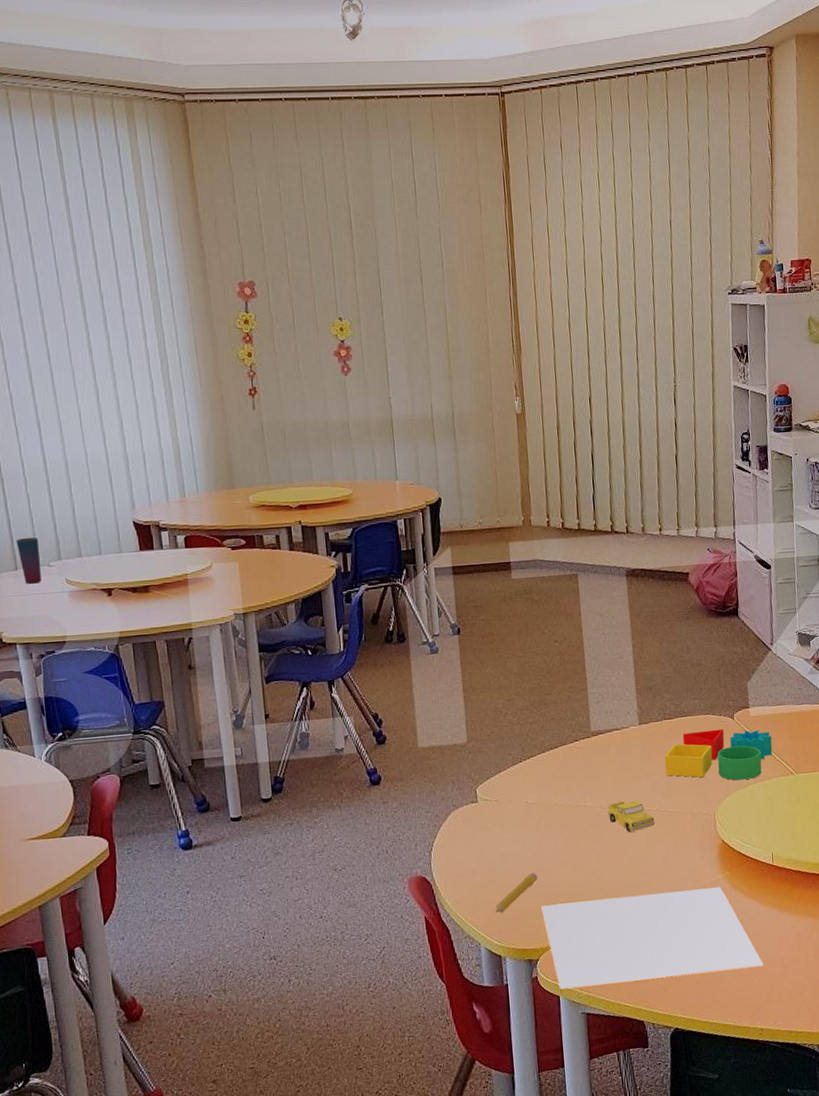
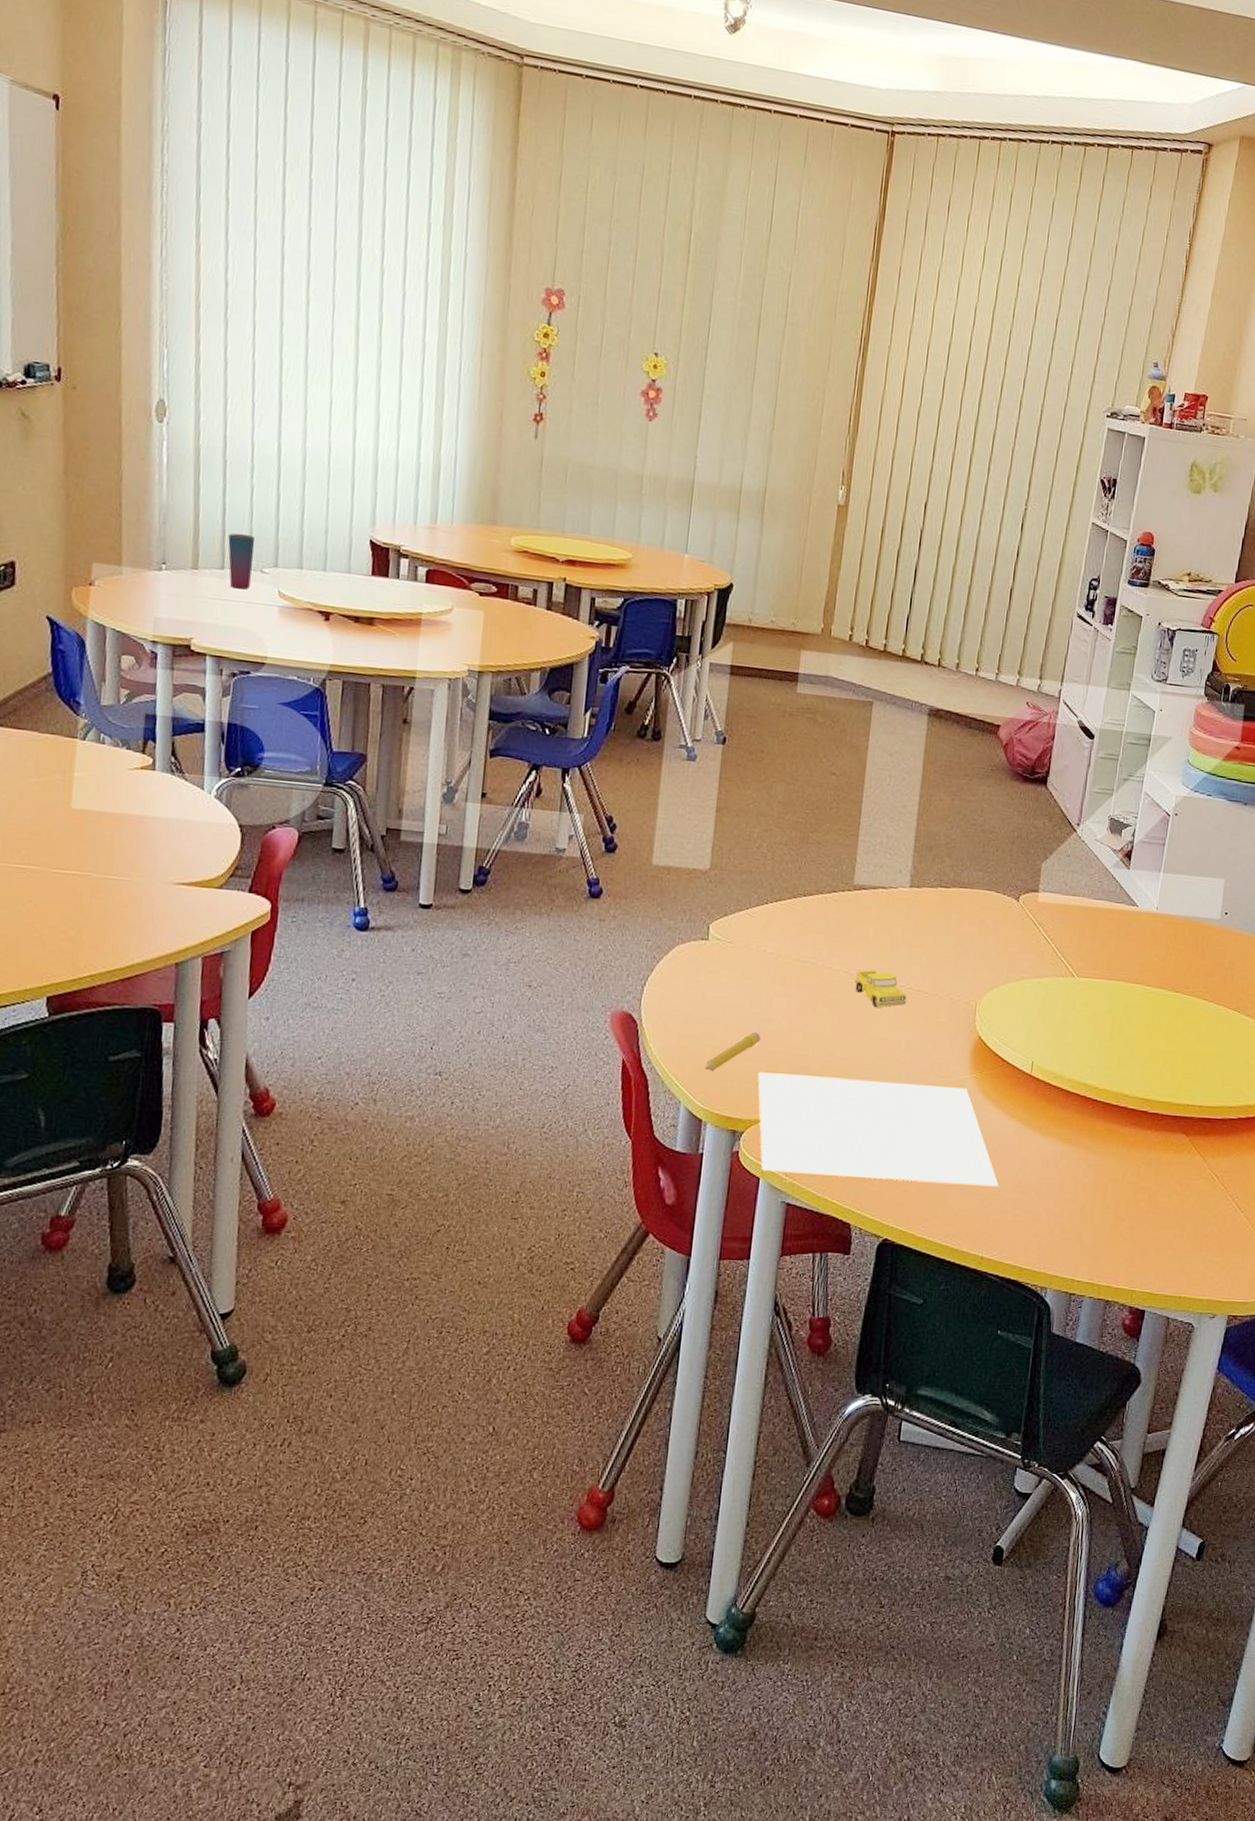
toy blocks: present [664,729,773,780] -> none [929,907,1057,973]

